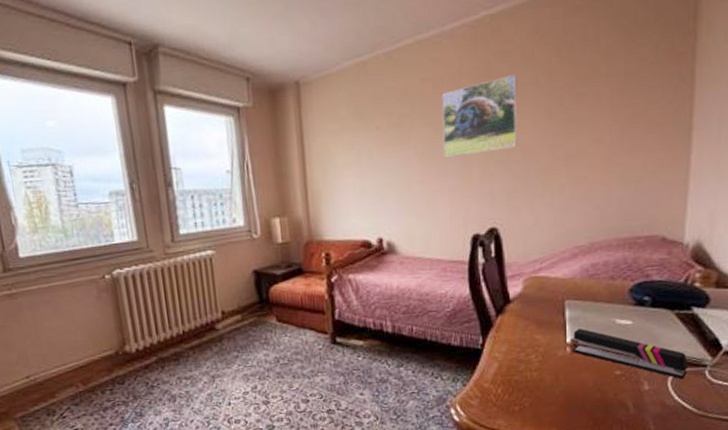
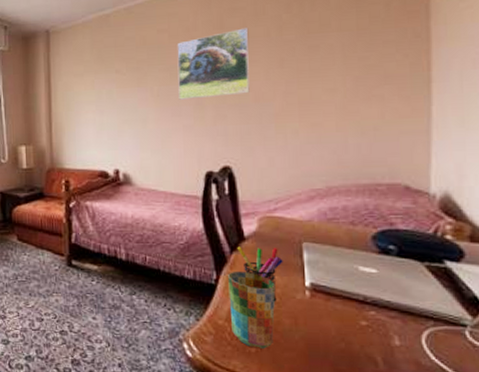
cup: none [494,334,539,407] -> present [228,272,276,348]
pen holder: none [503,308,547,361] -> present [237,246,283,302]
stapler: present [572,328,689,379] -> none [312,273,445,338]

